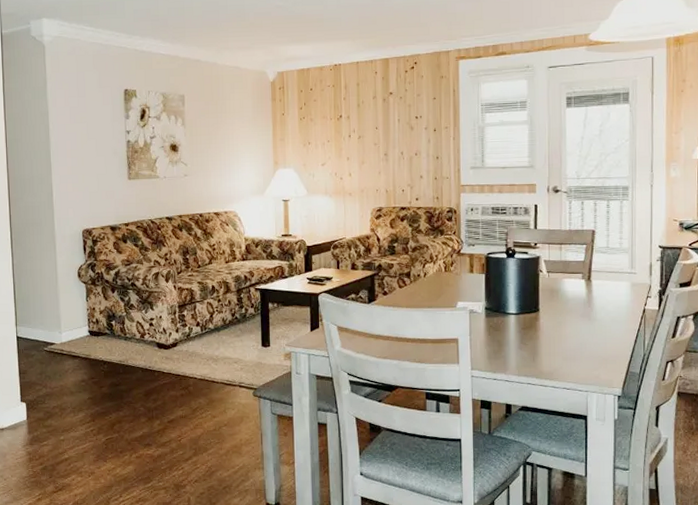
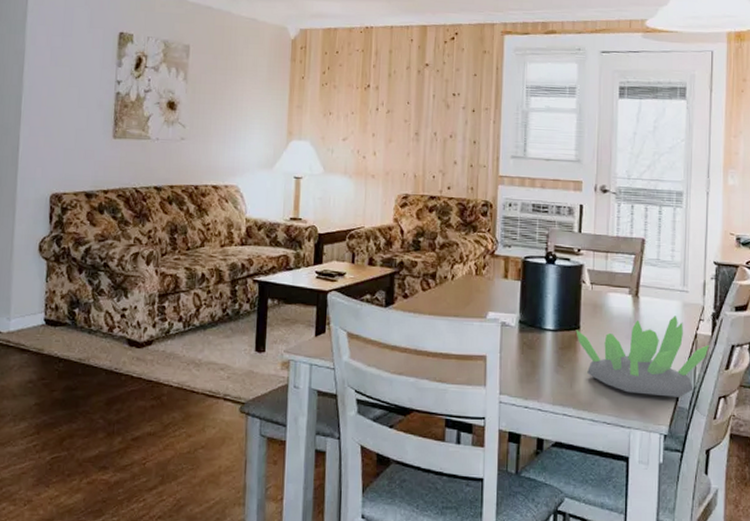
succulent plant: none [535,295,656,364] -> present [576,316,709,397]

